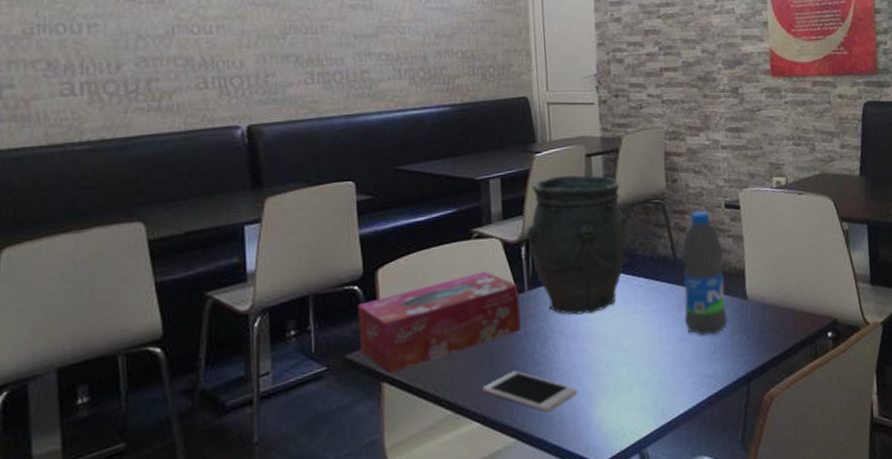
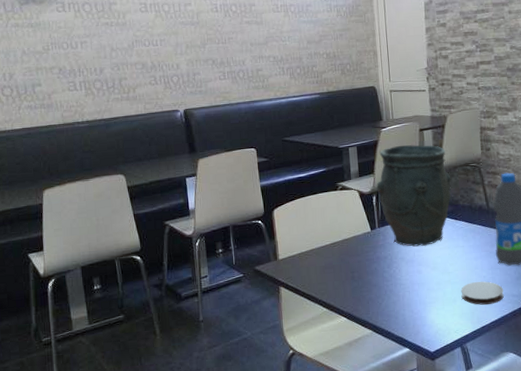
tissue box: present [358,271,521,373] -> none [262,213,374,280]
cell phone: present [482,370,577,412] -> none [348,284,415,313]
coaster: none [639,358,696,392] -> present [461,281,504,305]

